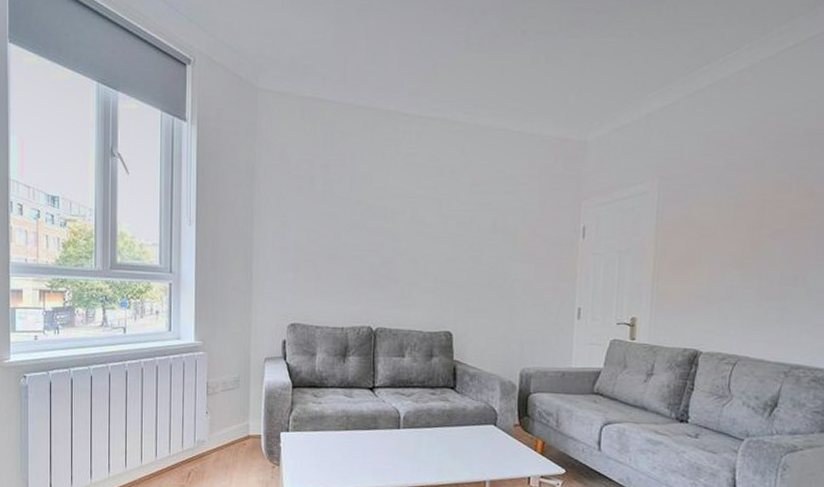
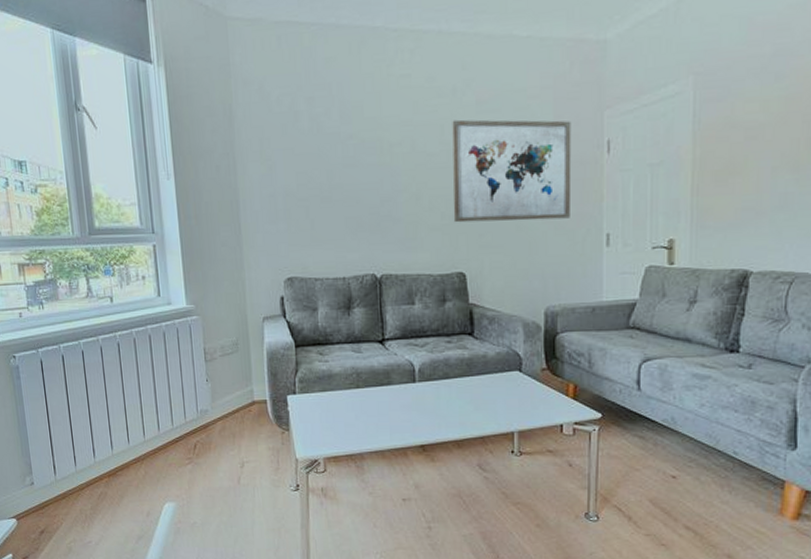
wall art: none [445,196,553,292] -> present [452,119,572,223]

